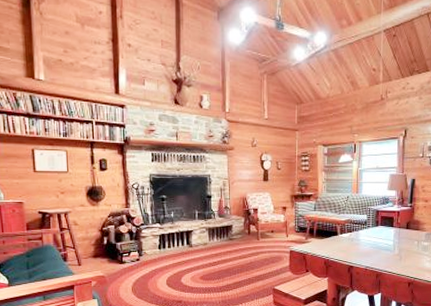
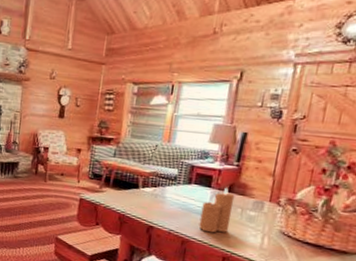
candle: none [388,225,412,264] -> present [198,187,235,233]

